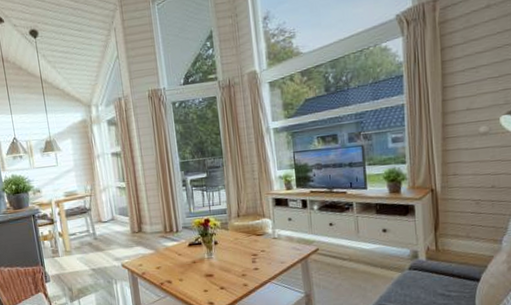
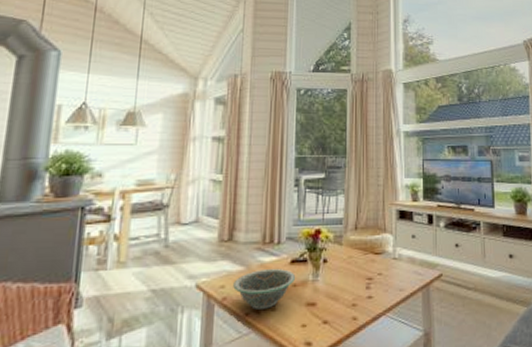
decorative bowl: none [148,250,195,280] -> present [233,268,296,310]

